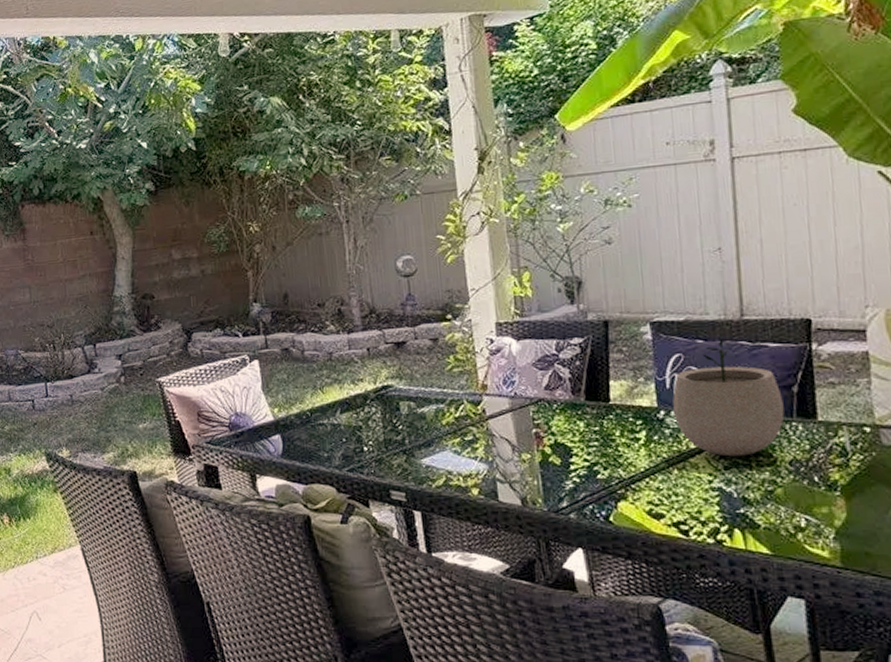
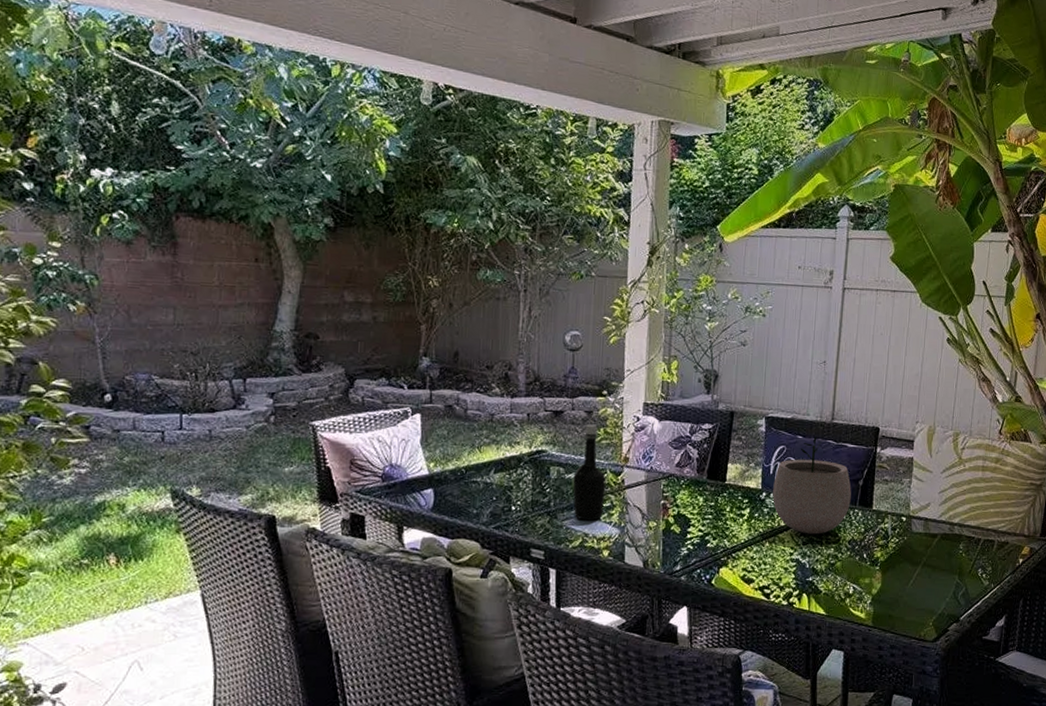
bottle: none [426,352,466,457] -> present [572,424,606,521]

